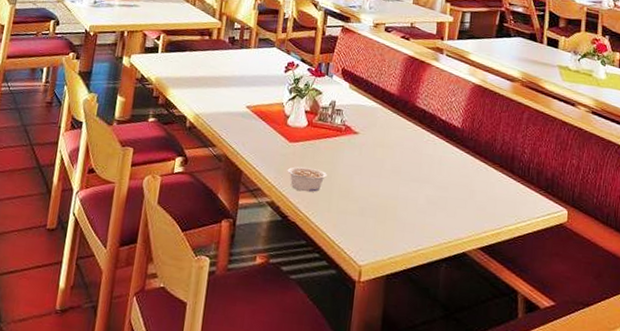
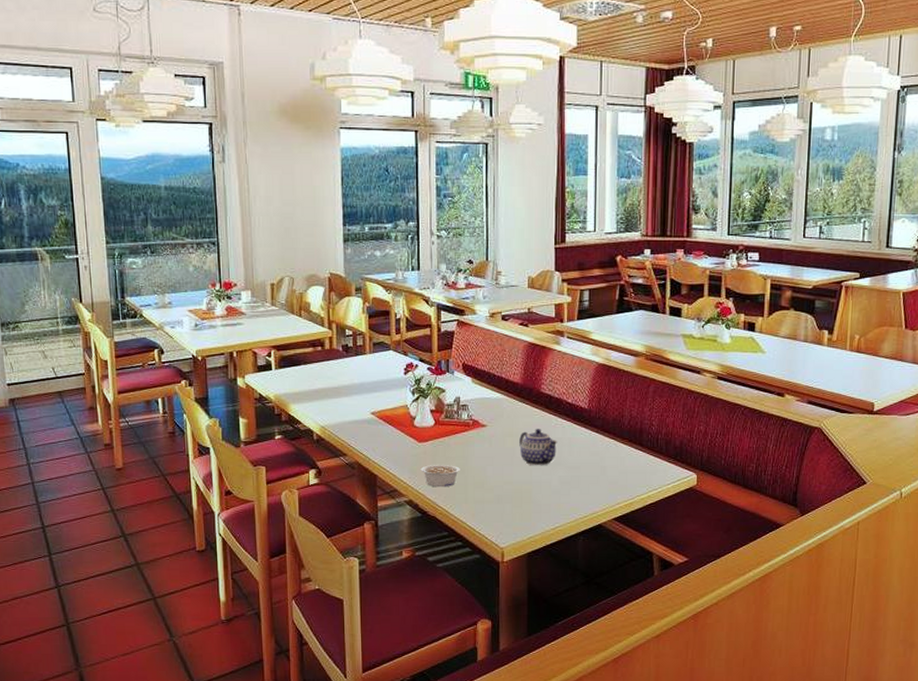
teapot: none [389,142,428,182] -> present [519,429,558,466]

